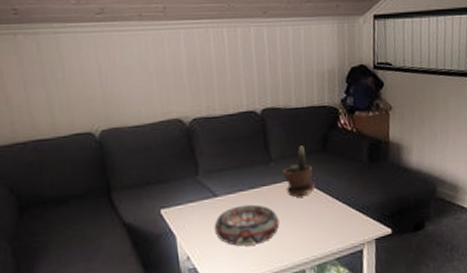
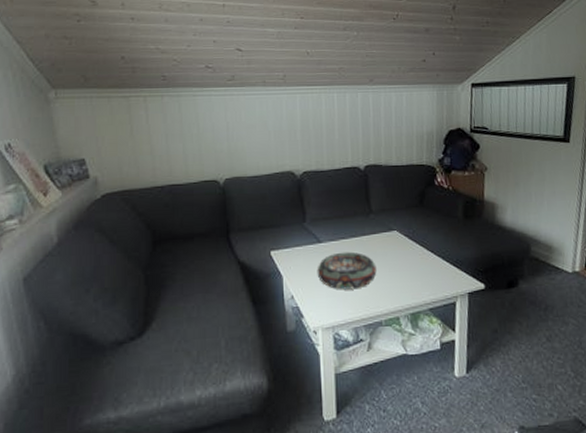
potted plant: present [283,146,315,197] -> none [382,200,411,248]

